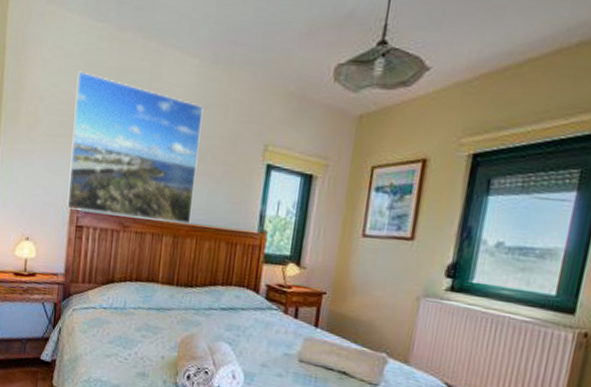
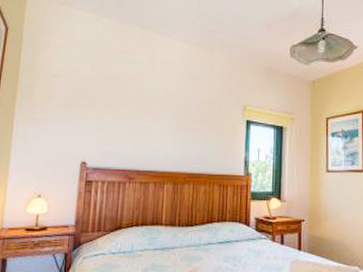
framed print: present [67,71,204,224] -> none [77,54,193,173]

